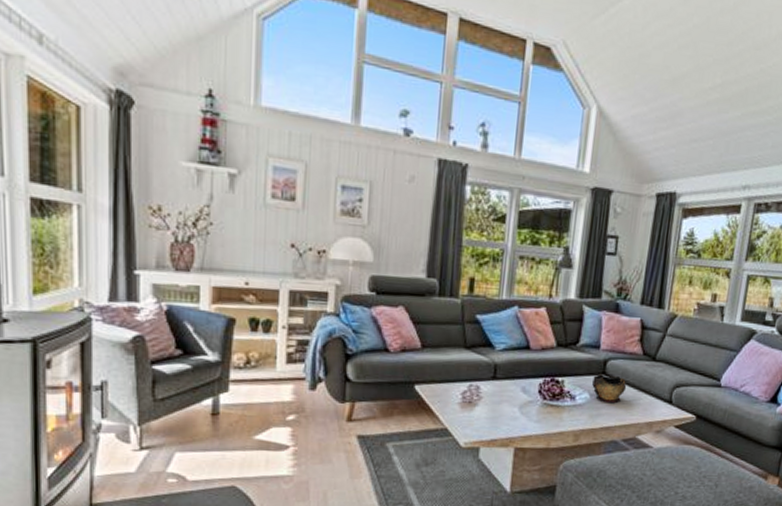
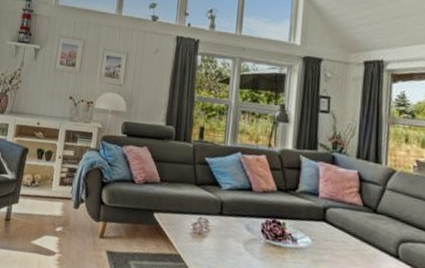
decorative bowl: present [592,374,627,403] -> none [313,220,349,251]

